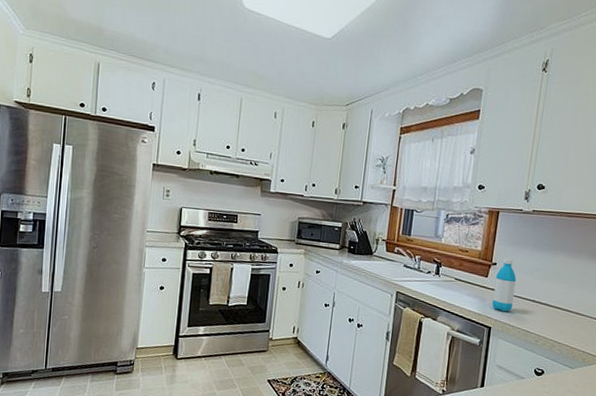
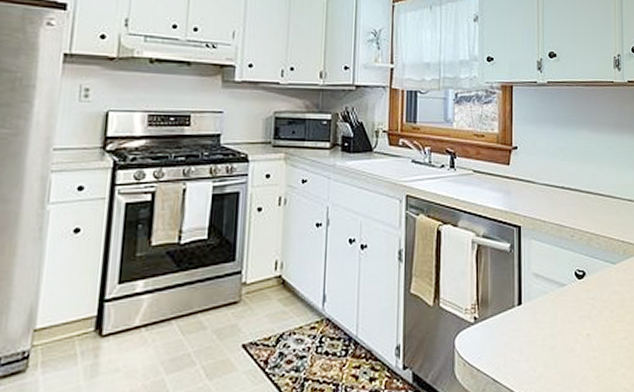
water bottle: present [492,258,517,312] -> none [518,140,542,205]

